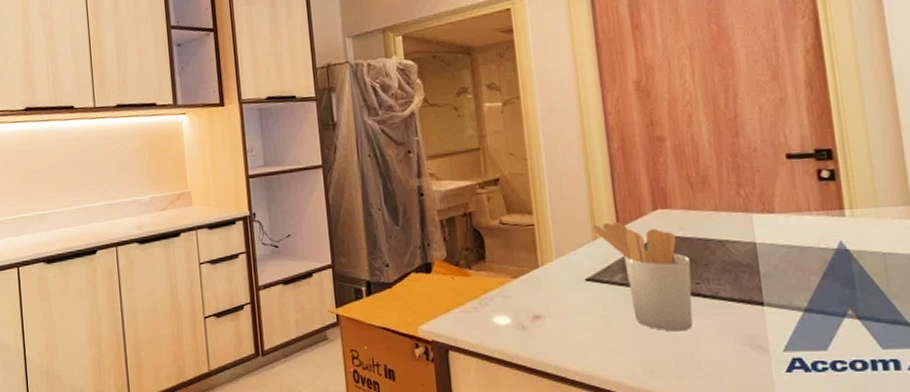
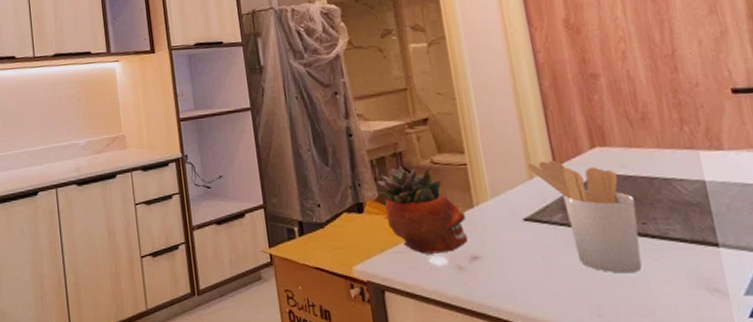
succulent planter: none [444,225,531,314] -> present [375,165,468,254]

